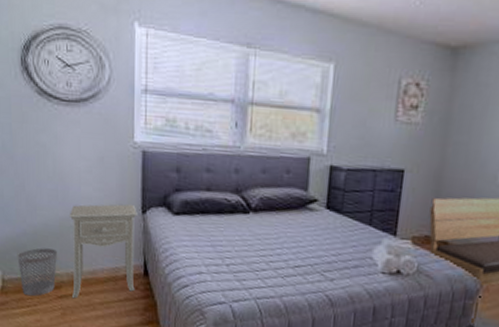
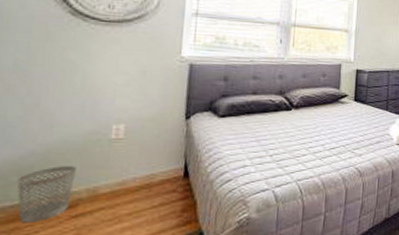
nightstand: present [69,204,137,299] -> none [92,111,180,215]

